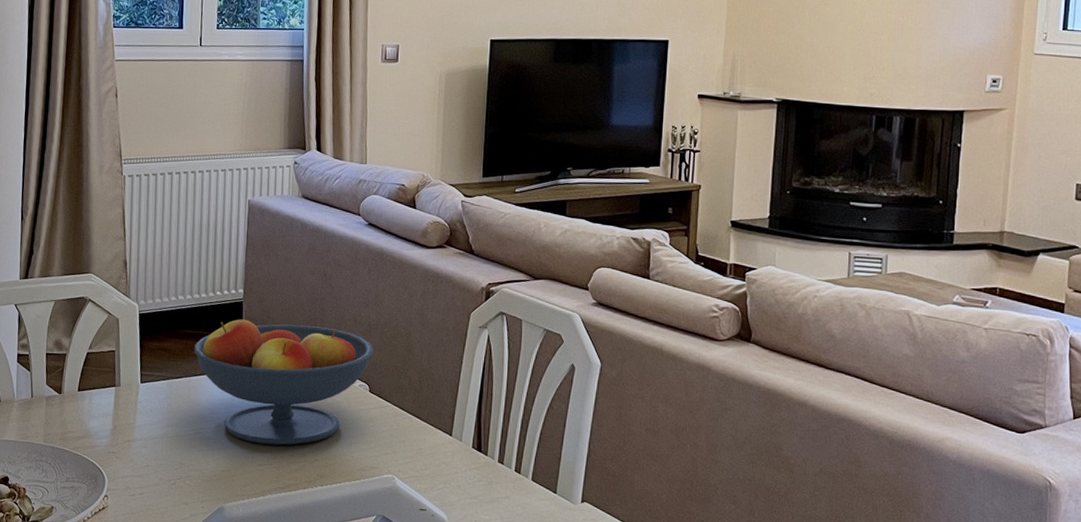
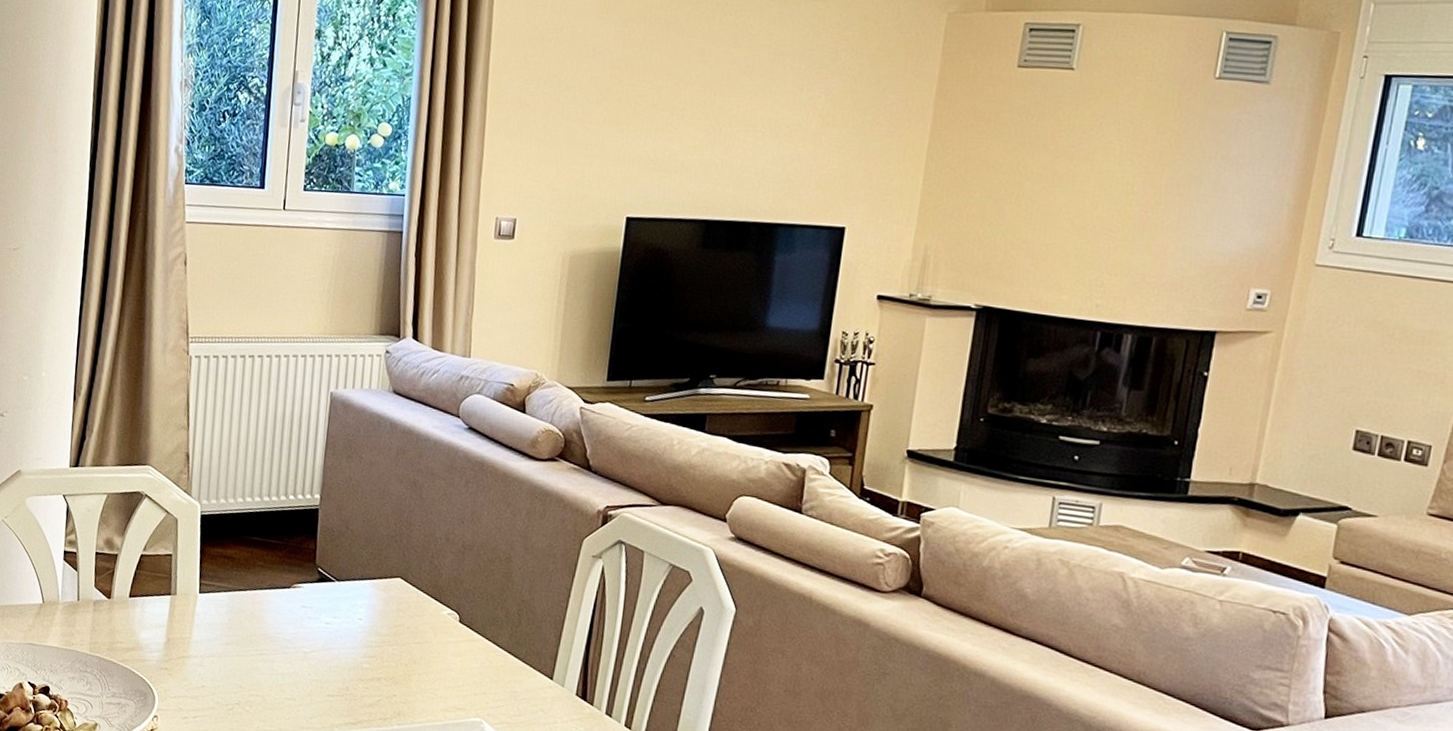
fruit bowl: present [194,319,374,445] -> none [261,528,467,676]

